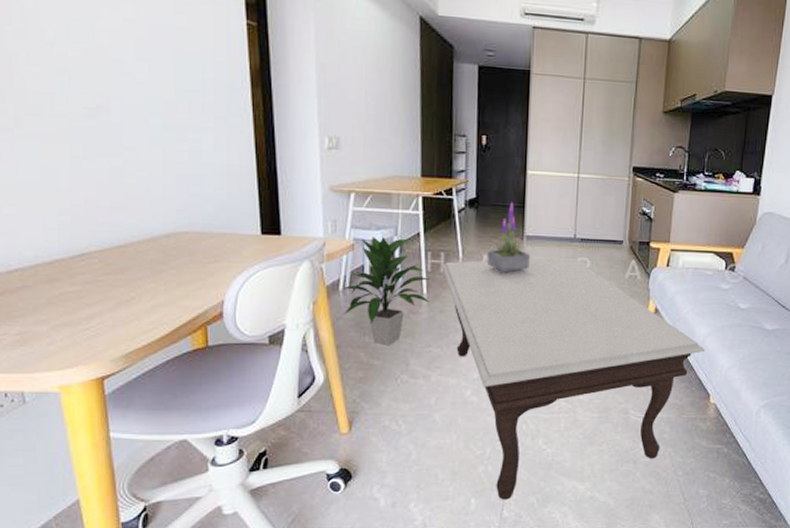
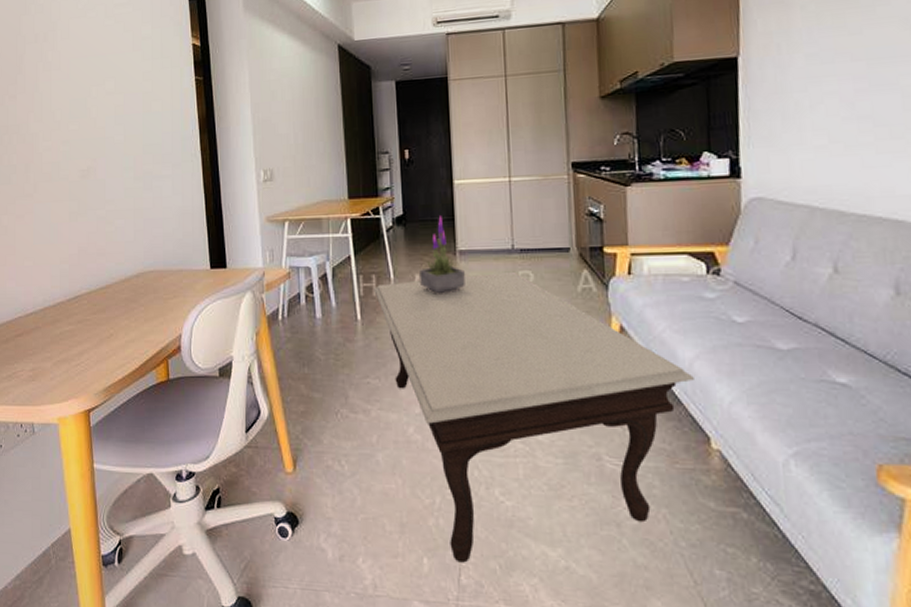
indoor plant: present [340,237,431,345] -> none [279,262,364,376]

